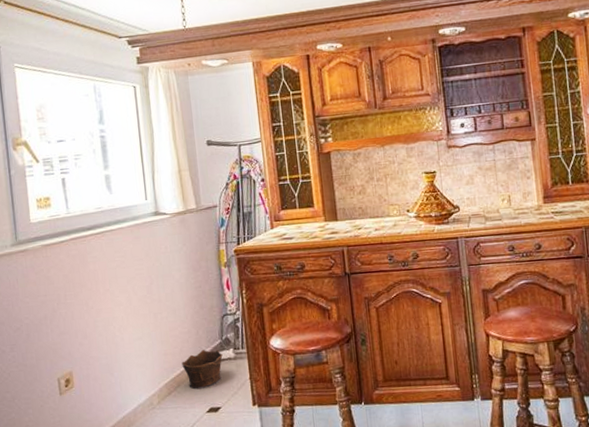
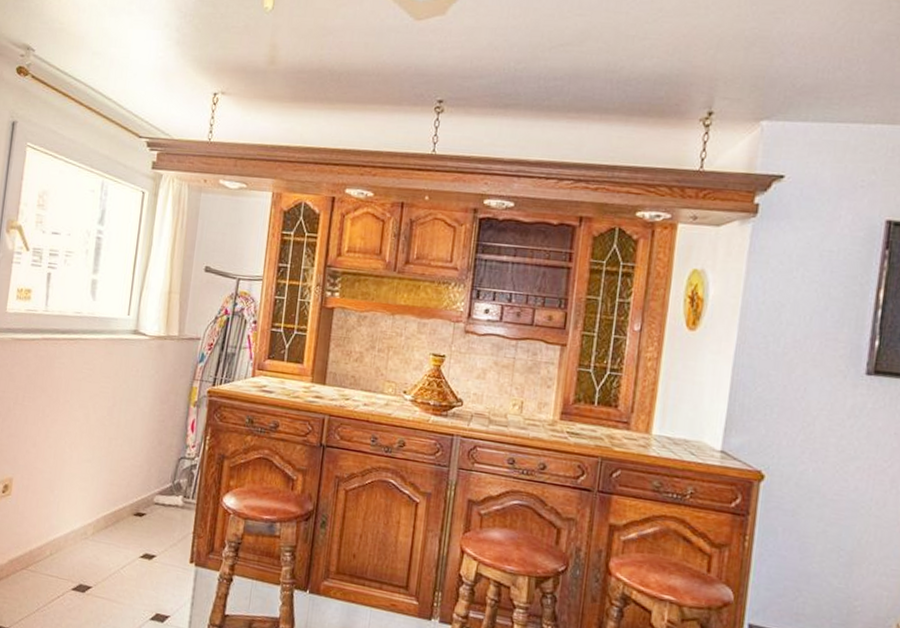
clay pot: present [182,349,223,390] -> none [125,488,170,532]

